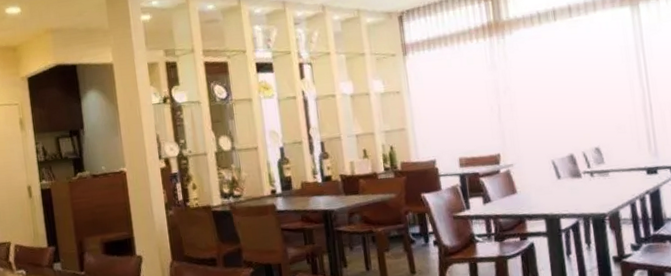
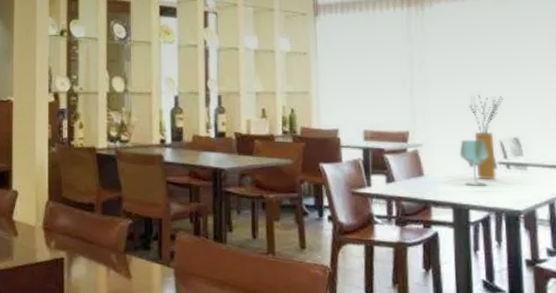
wine glass: none [547,153,575,198] -> present [459,140,489,187]
vase: none [552,111,584,189] -> present [469,95,504,179]

